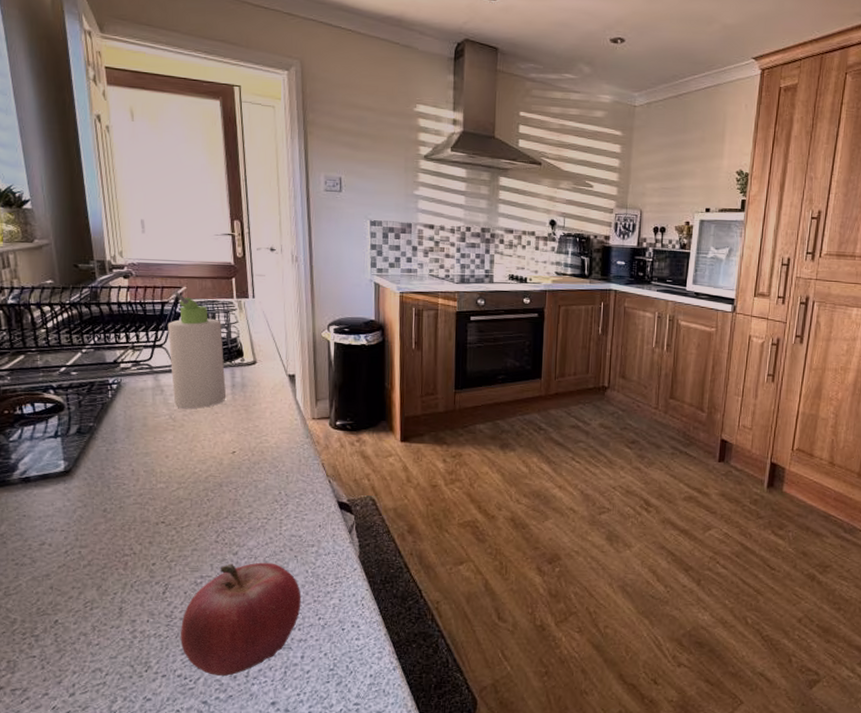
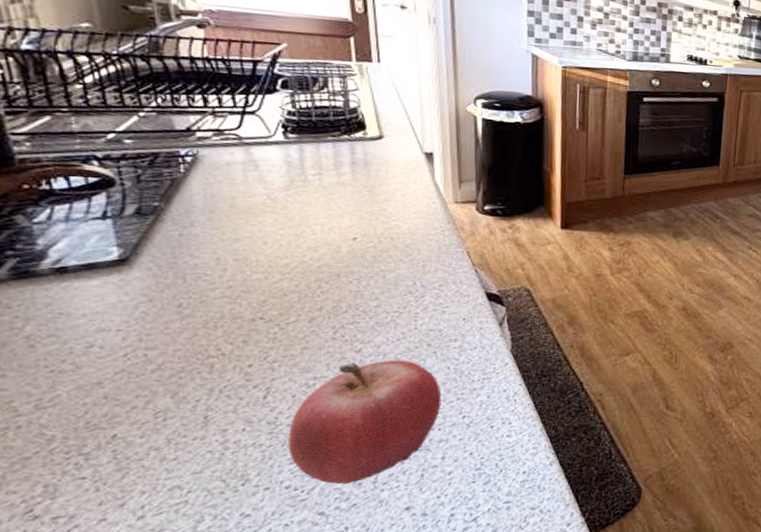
bottle: present [168,291,227,409] -> none [263,48,344,189]

